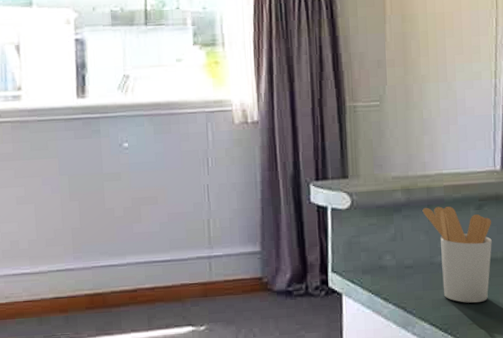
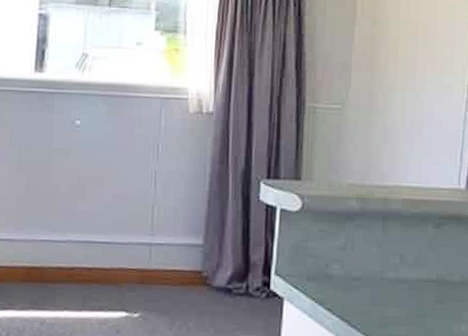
utensil holder: present [422,206,492,303] -> none [377,219,452,326]

